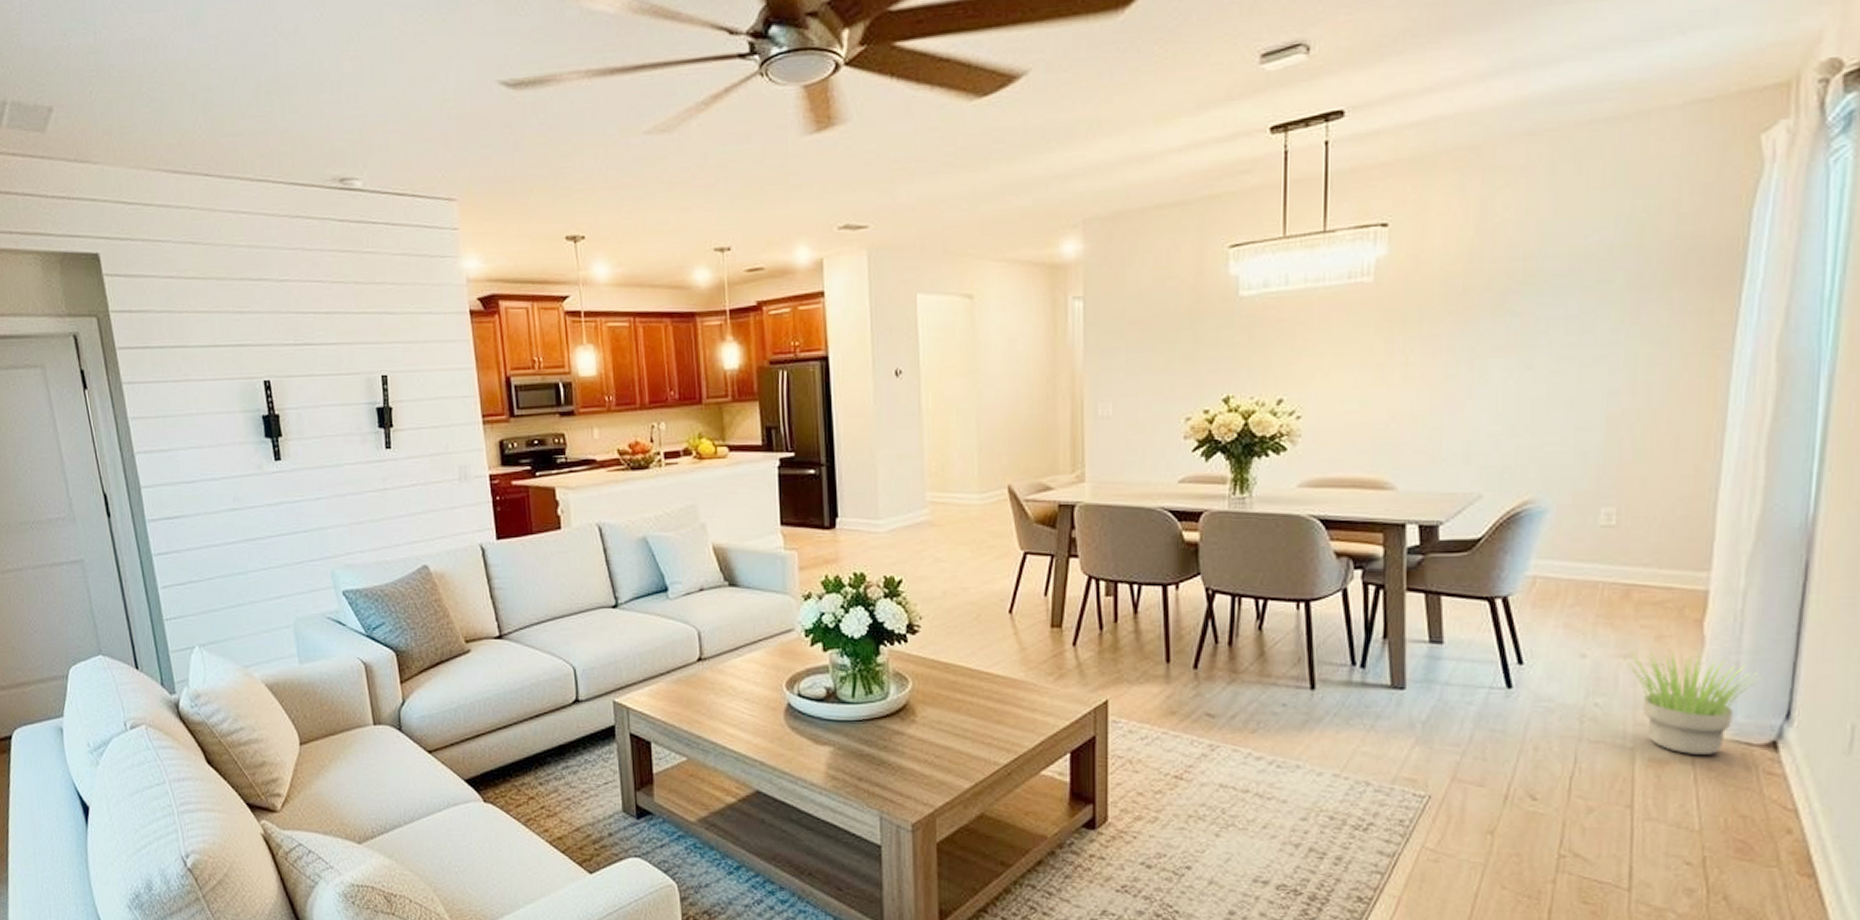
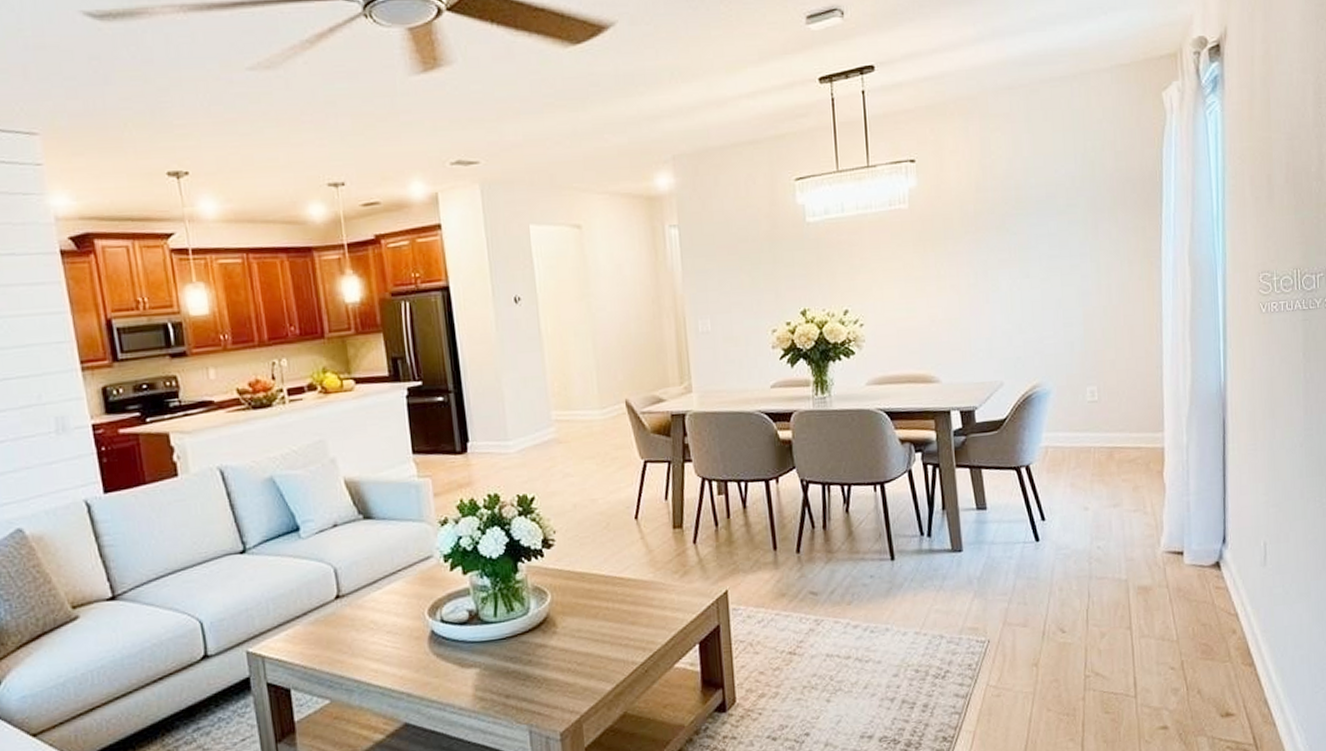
potted plant: present [1623,650,1764,756] -> none [1113,498,1206,580]

